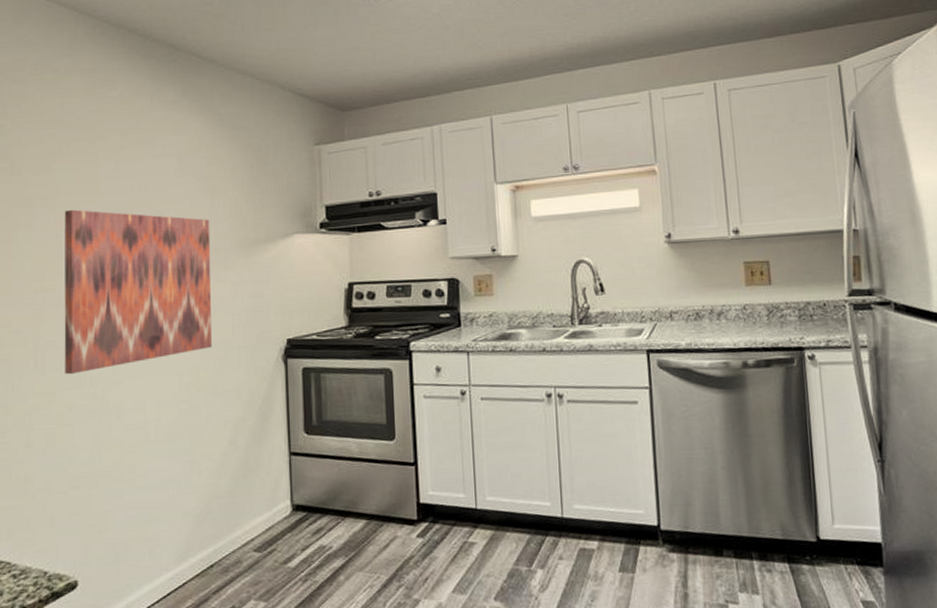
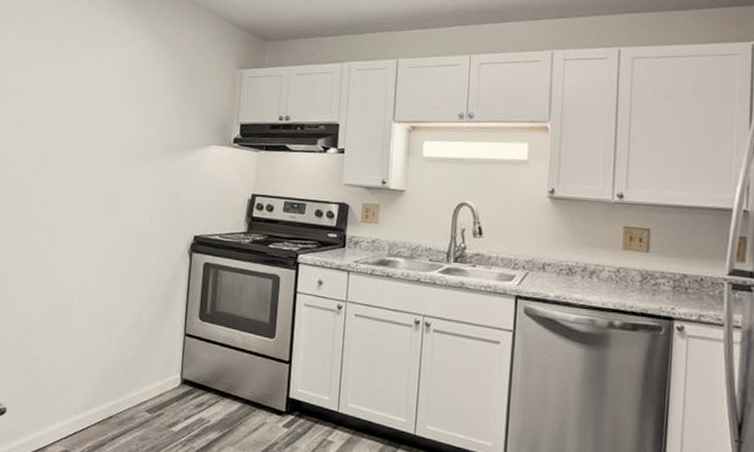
wall art: present [64,209,212,375] -> none [15,101,143,239]

